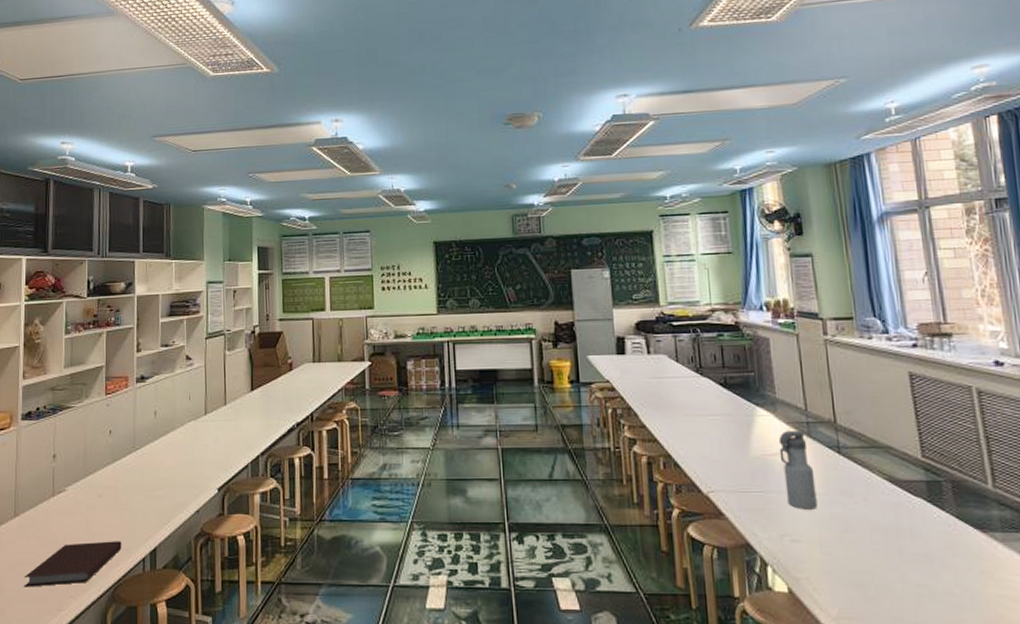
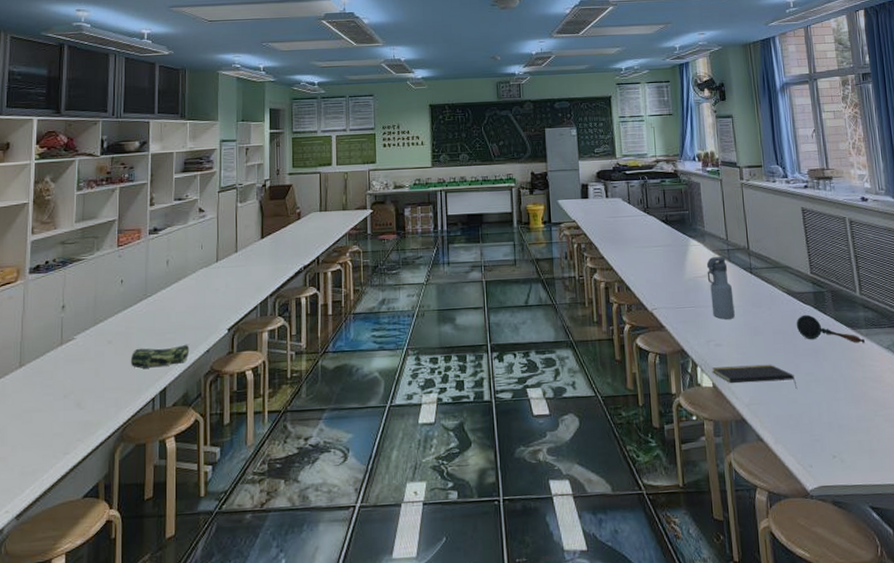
notebook: present [24,541,122,587] -> none [28,383,131,434]
pencil case: none [120,502,179,526] -> present [130,344,190,369]
notepad: none [788,569,904,603] -> present [712,364,798,389]
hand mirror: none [901,509,1002,552] -> present [796,314,866,344]

